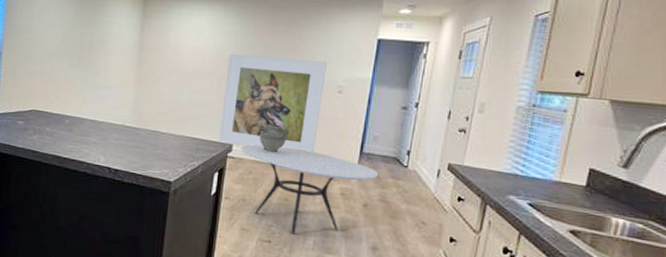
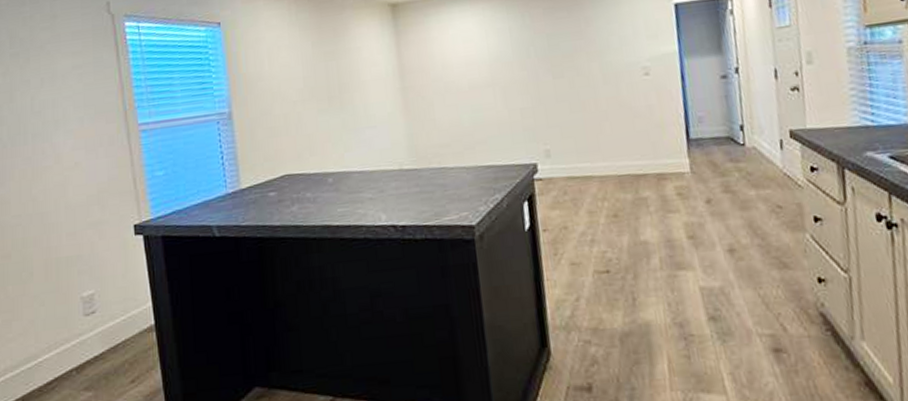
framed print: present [218,53,327,152] -> none [508,42,634,164]
dining table: present [241,144,379,234] -> none [547,150,715,256]
ceramic jug: present [259,123,290,153] -> none [564,127,600,164]

